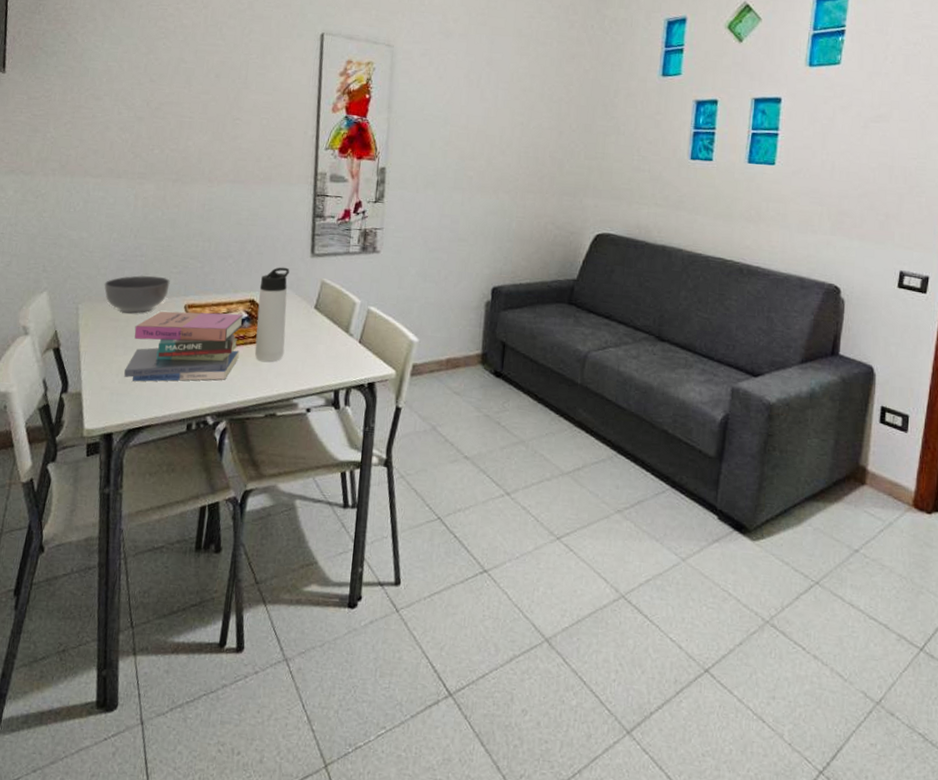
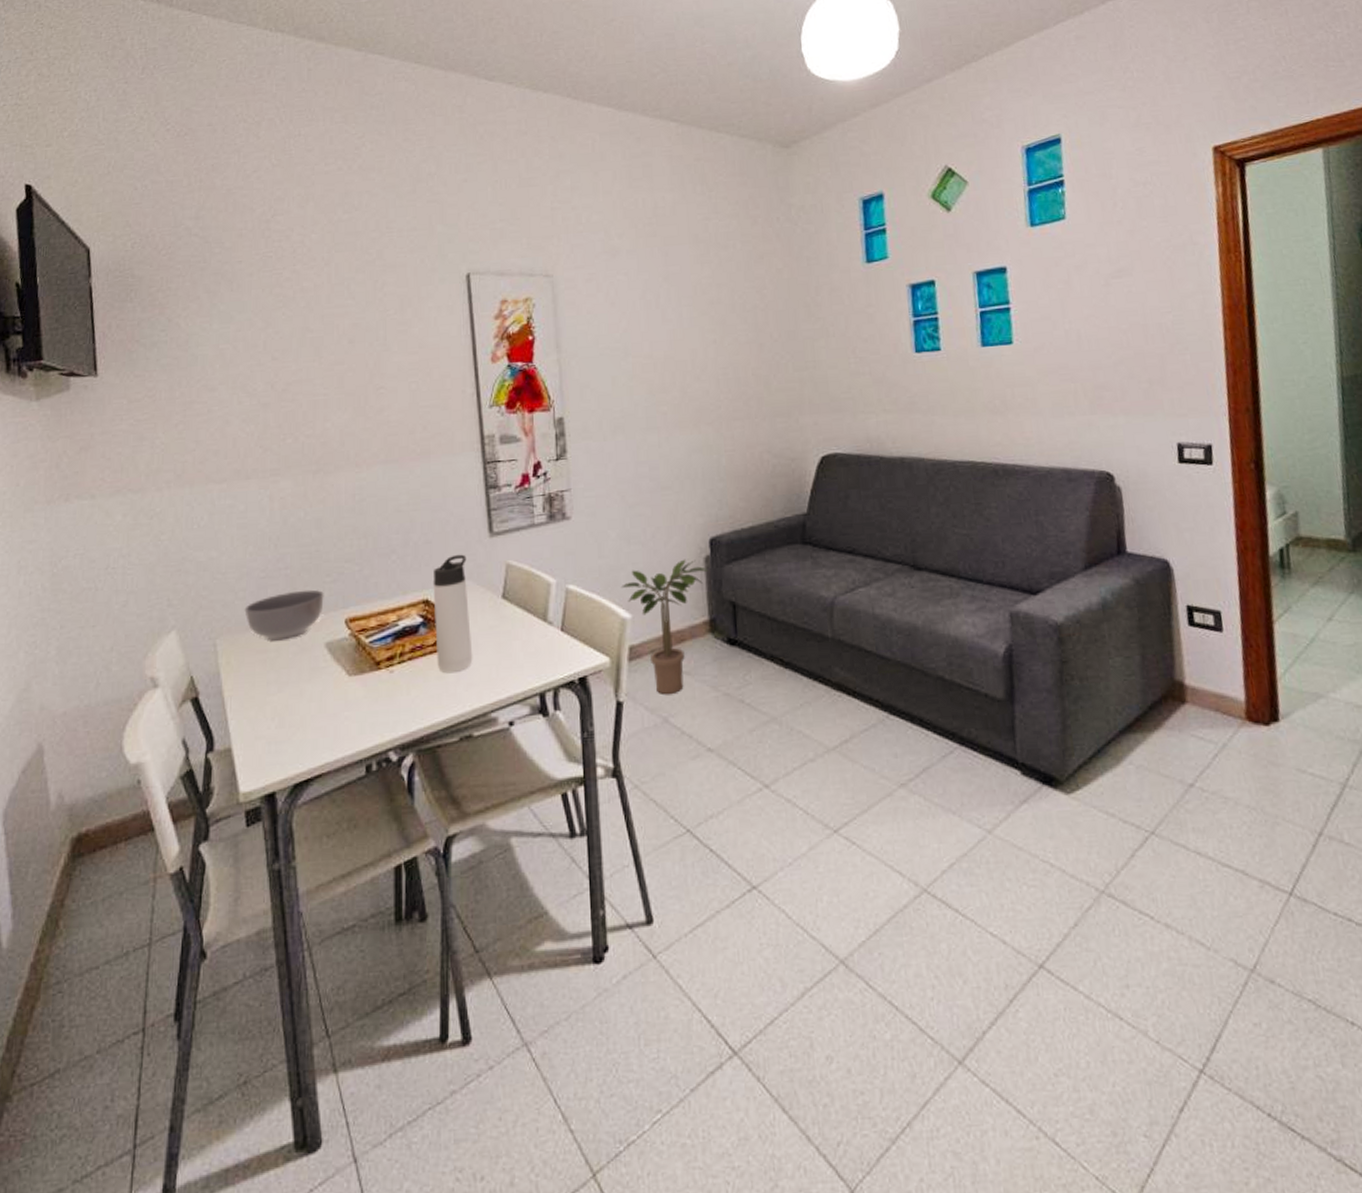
books: present [124,311,244,382] -> none [281,619,419,723]
potted plant: none [413,300,487,409] -> present [620,559,708,695]

